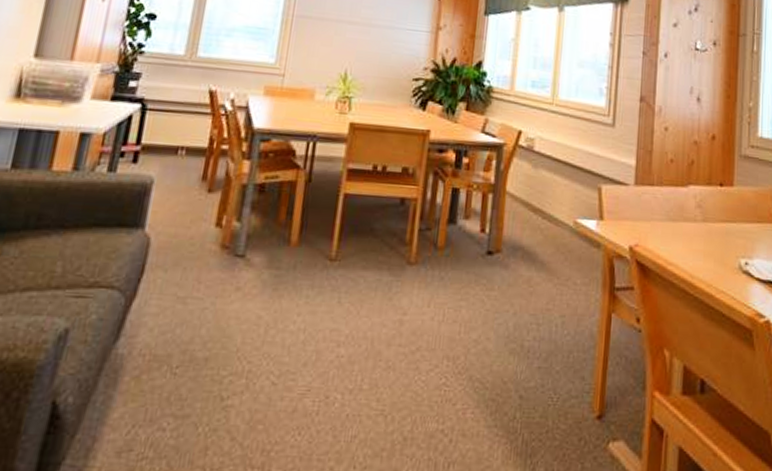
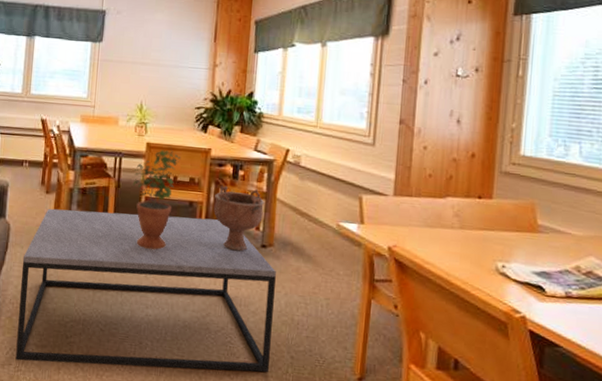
coffee table: none [140,213,504,443] -> present [15,208,276,372]
potted plant: none [328,127,392,264] -> present [132,146,180,250]
decorative bowl: none [430,176,493,261] -> present [213,185,265,251]

